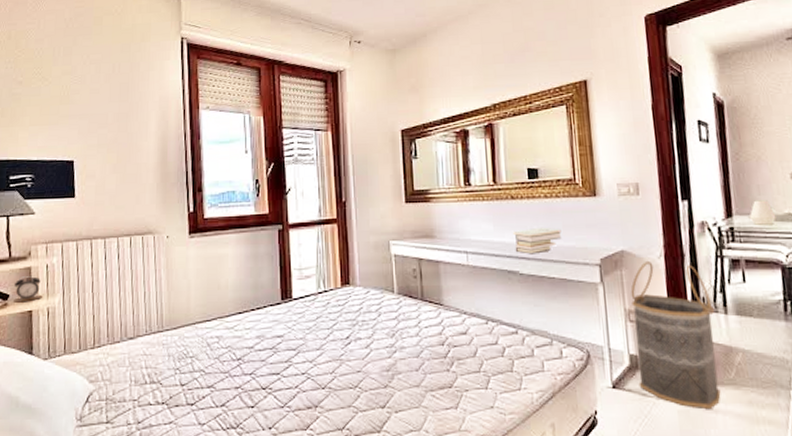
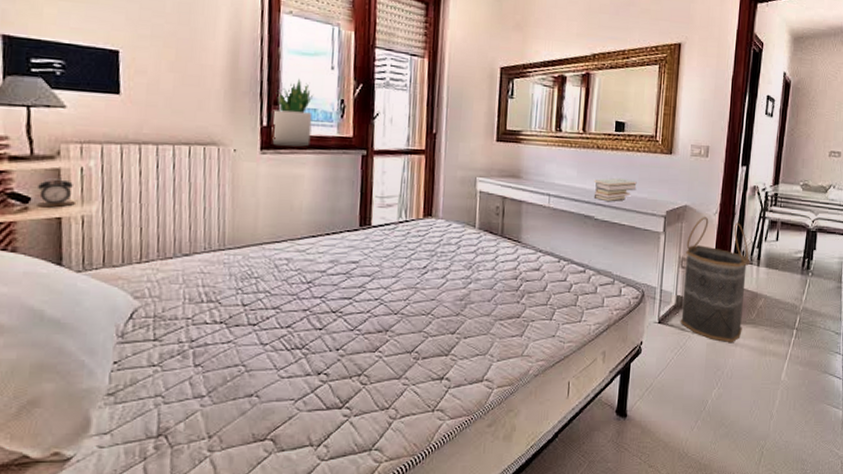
planter: none [197,165,232,230] -> present [271,78,314,147]
vase: present [749,200,776,225] -> none [791,172,812,194]

